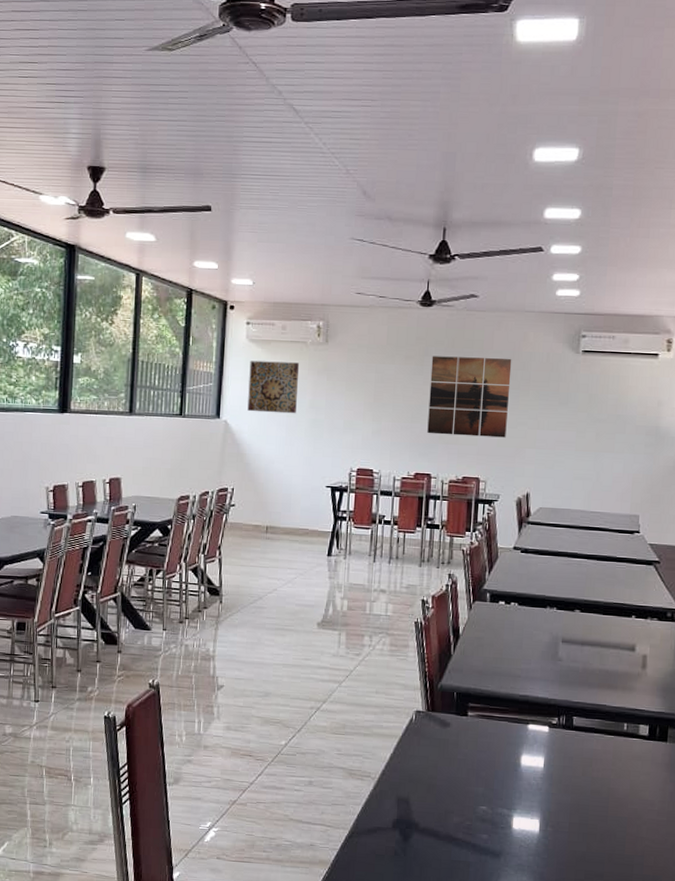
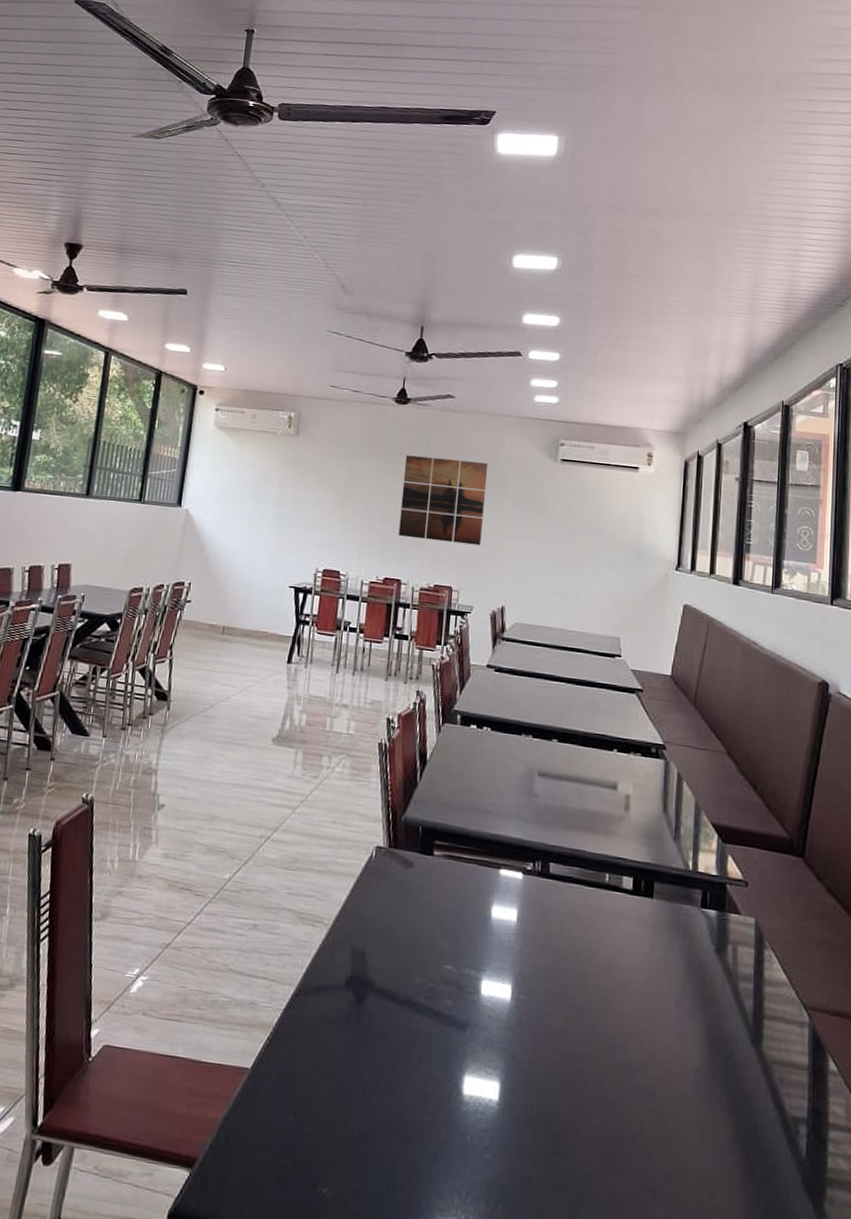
wall art: present [247,360,300,414] -> none [211,448,268,507]

